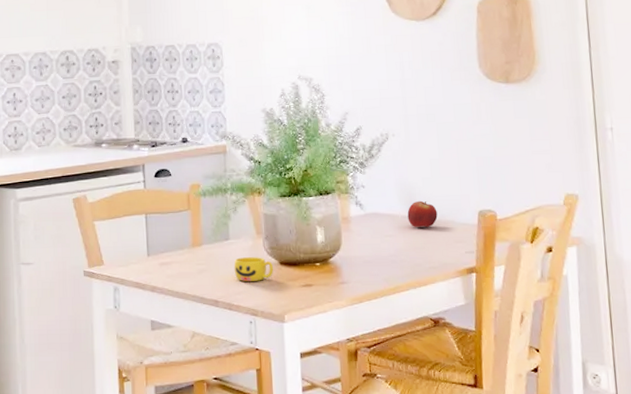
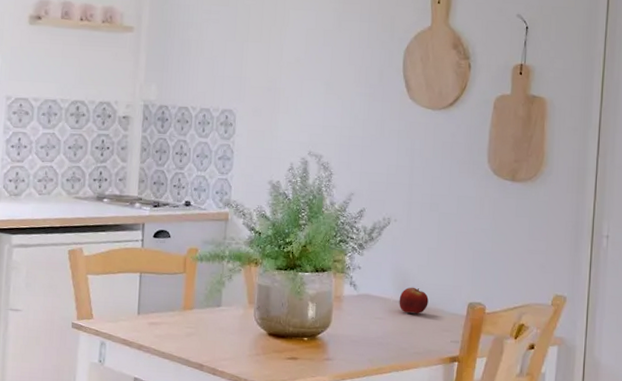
cup: present [234,257,273,281] -> none [222,325,261,350]

